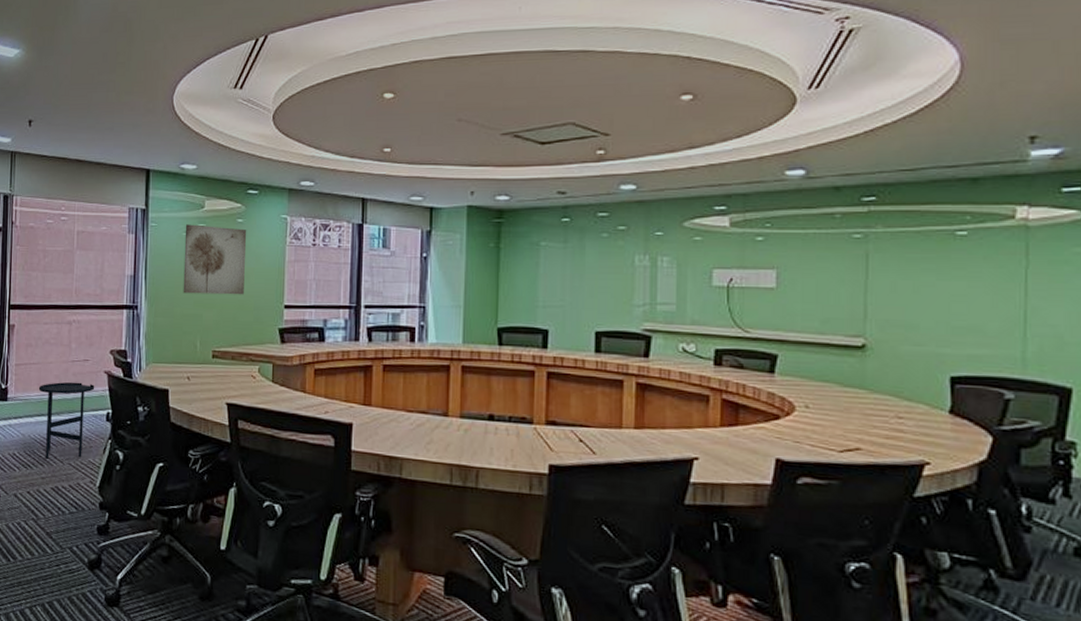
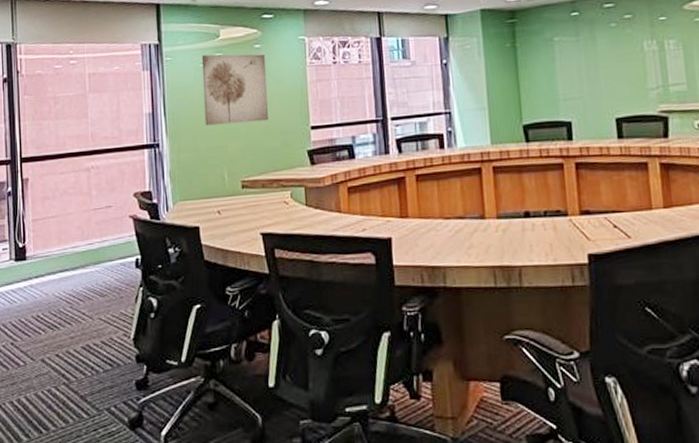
side table: present [38,381,95,459] -> none [59,230,121,317]

